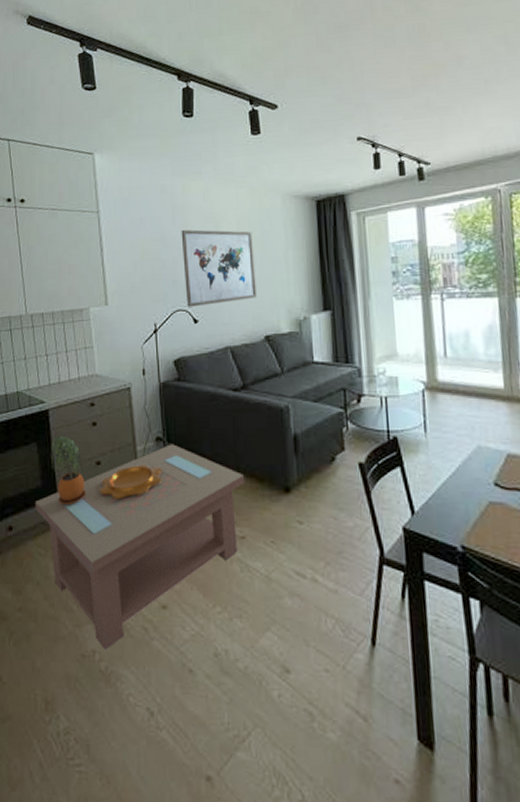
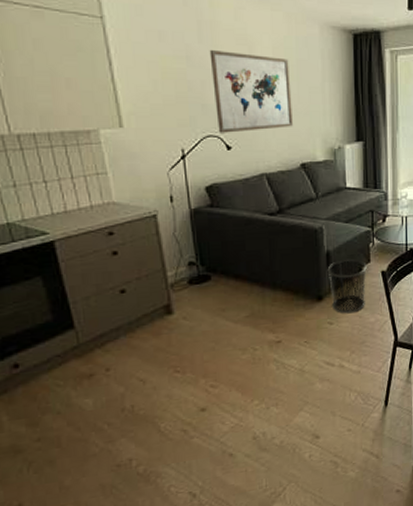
coffee table: present [35,444,245,650] -> none [46,267,281,456]
potted plant: present [50,436,86,505] -> none [60,267,111,336]
decorative bowl: present [99,464,163,500] -> none [125,288,197,324]
waste bin: none [295,444,341,513] -> present [327,258,367,314]

